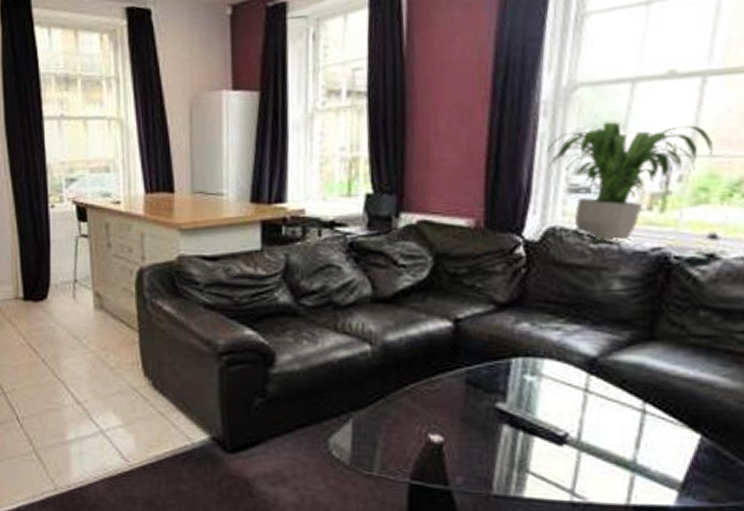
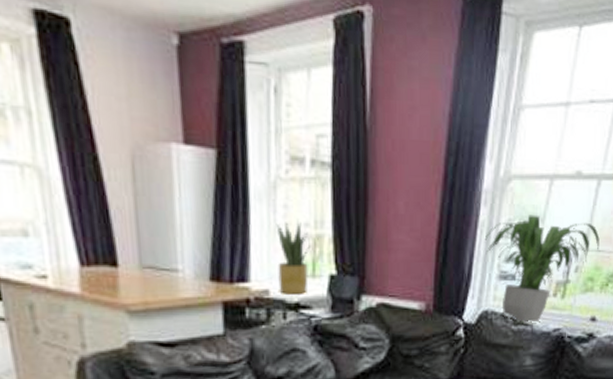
planter: none [312,145,346,213] -> present [276,220,310,294]

